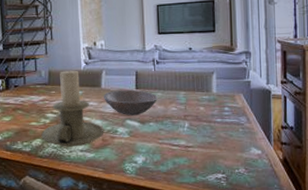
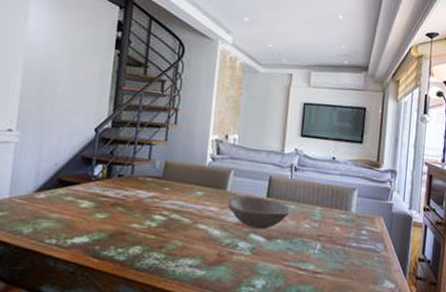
candle holder: present [41,70,104,146] -> none [142,164,222,260]

